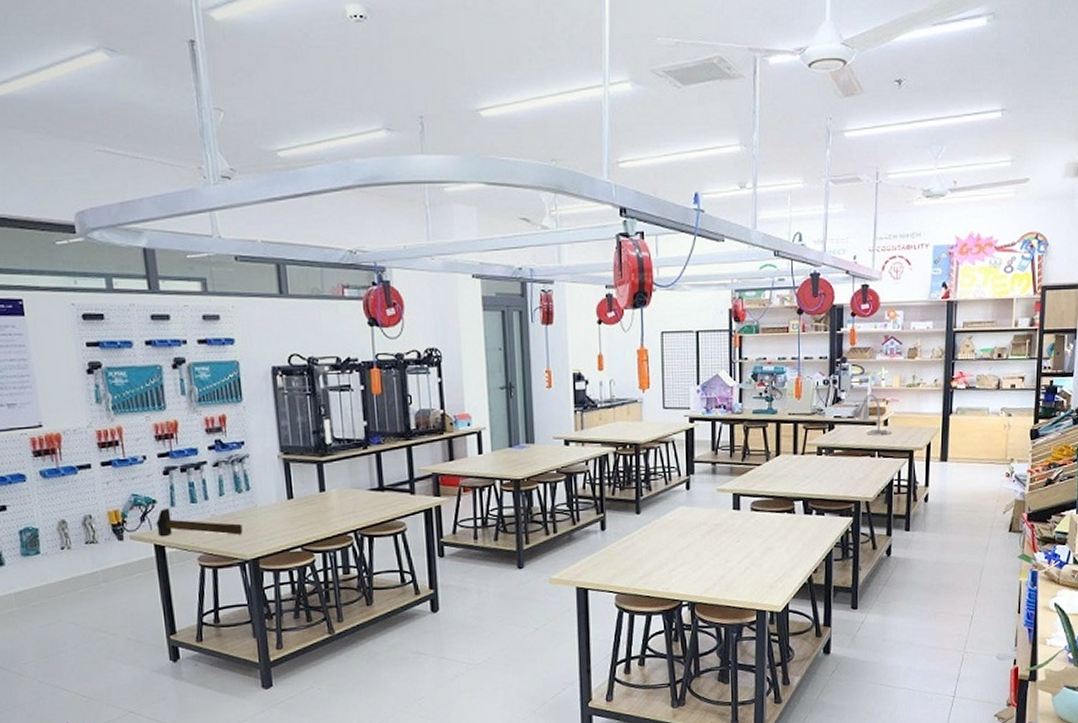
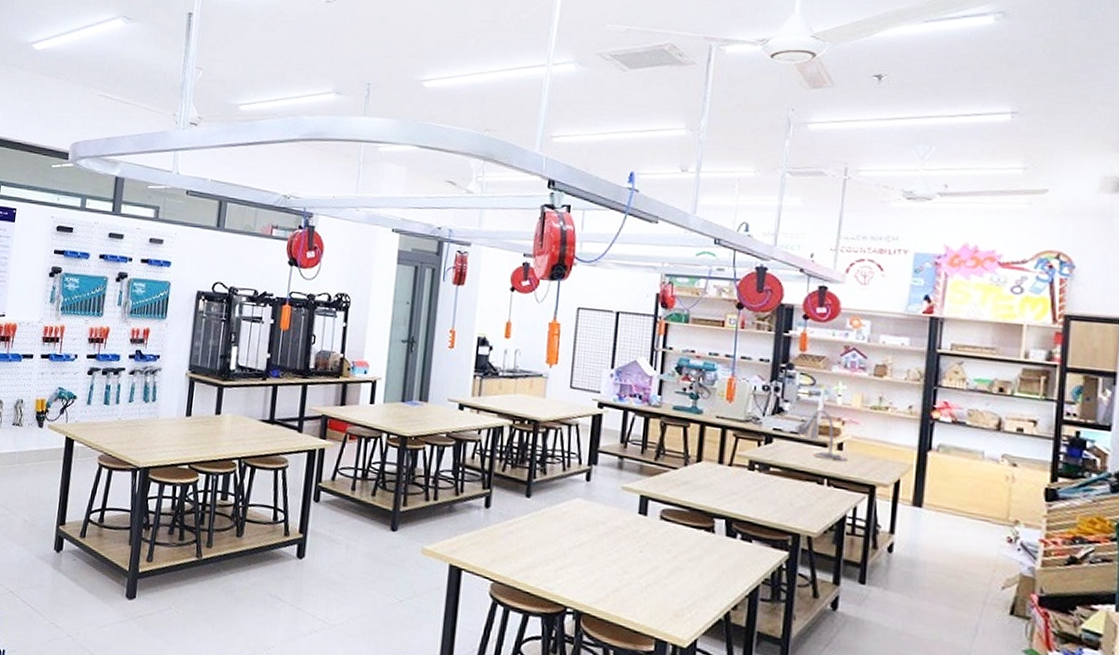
hammer: present [156,507,243,536] -> none [71,405,142,442]

